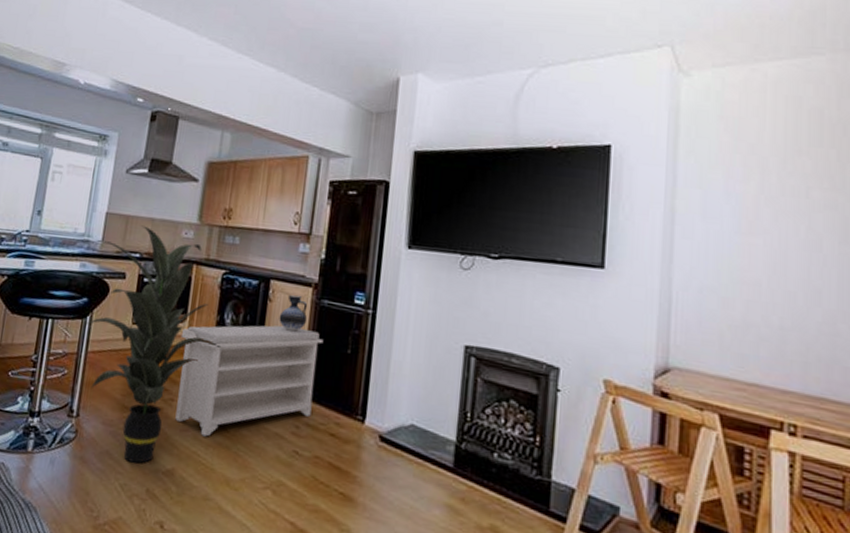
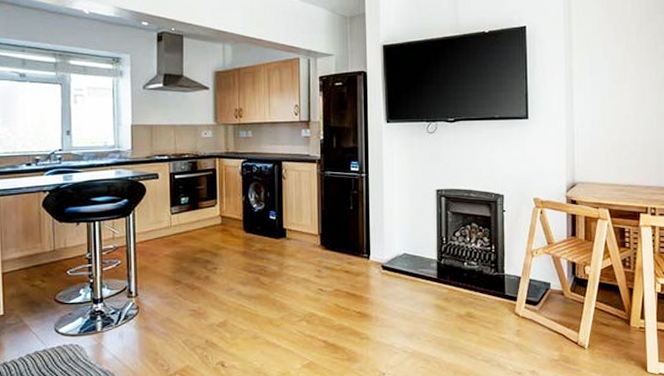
indoor plant: present [83,225,222,464] -> none [128,132,250,323]
bench: present [175,325,324,437] -> none [214,196,331,292]
ceramic jug: present [279,295,308,332] -> none [293,170,315,199]

